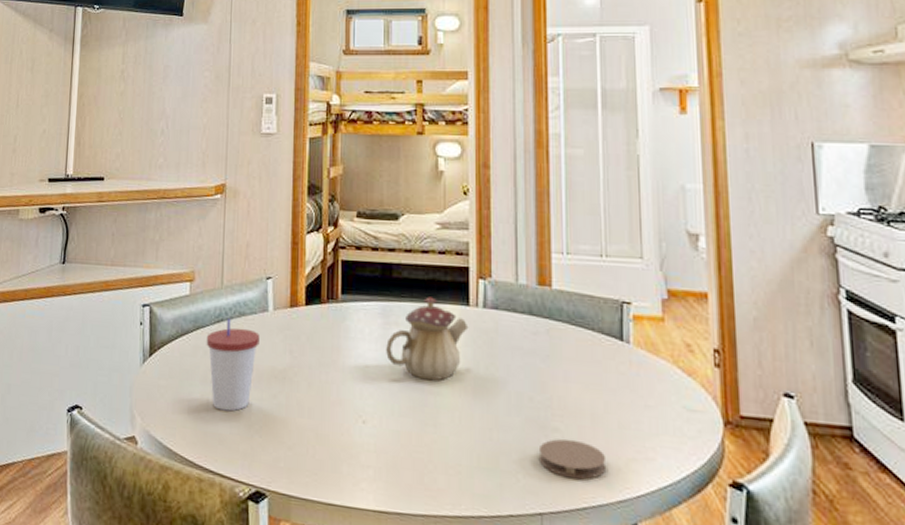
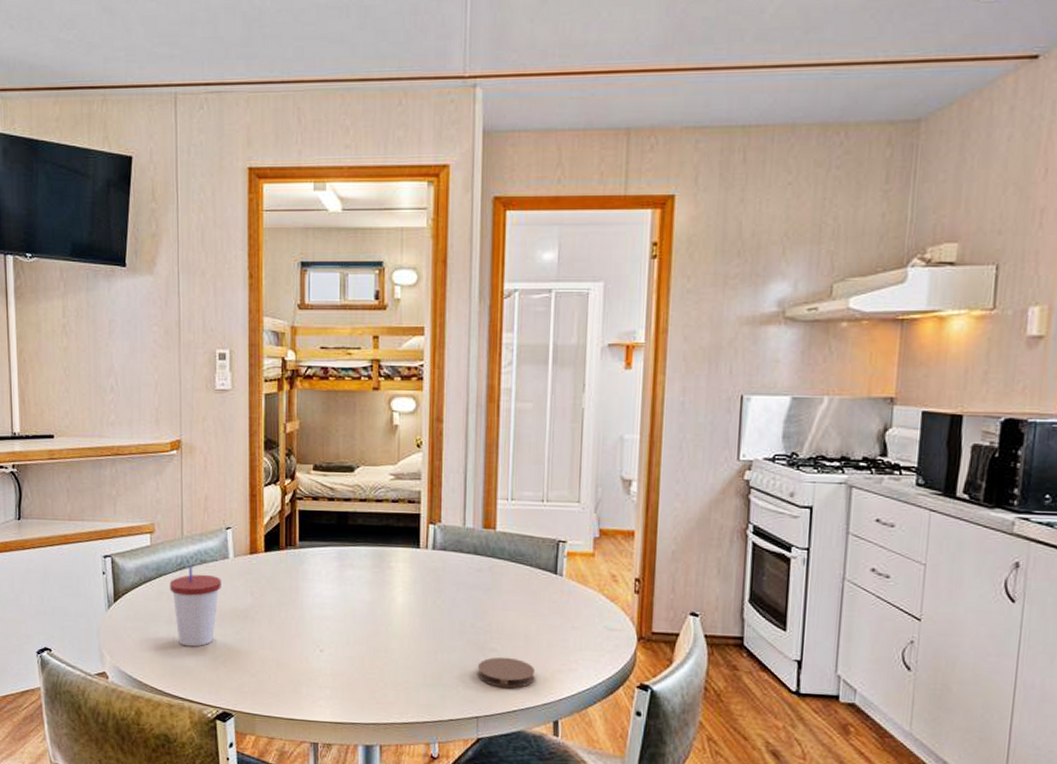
teapot: present [386,297,469,381] -> none [342,541,419,614]

